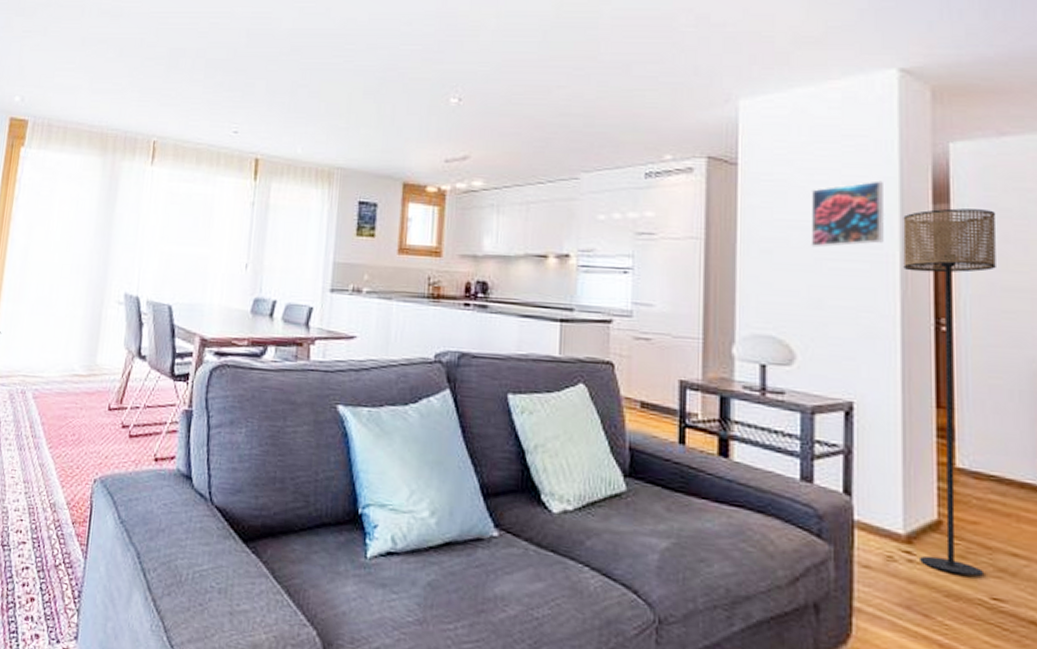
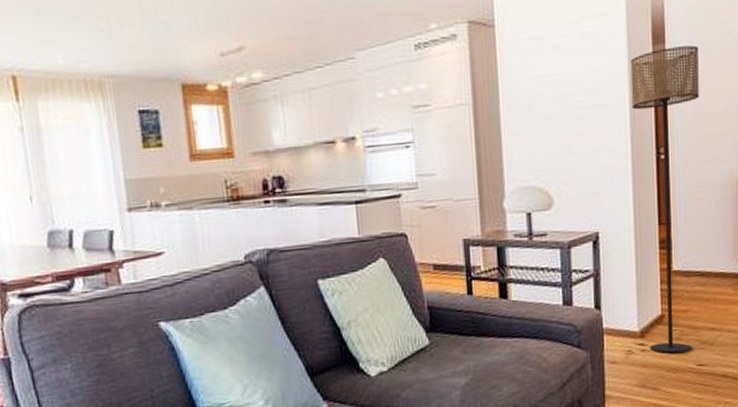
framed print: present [811,180,884,248] -> none [557,28,616,99]

